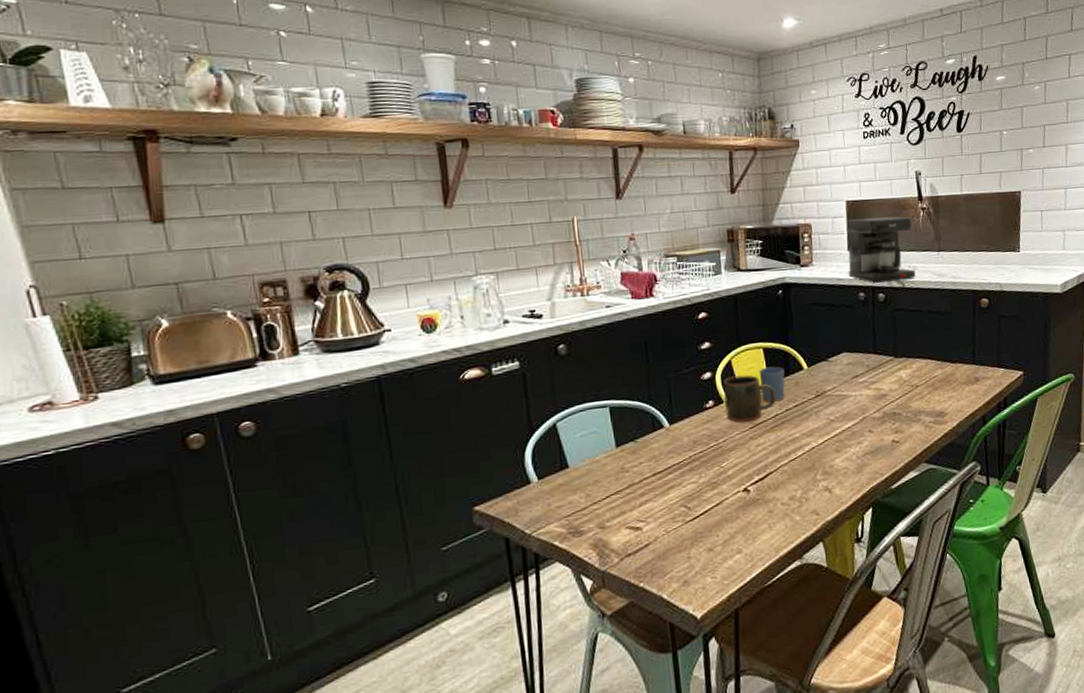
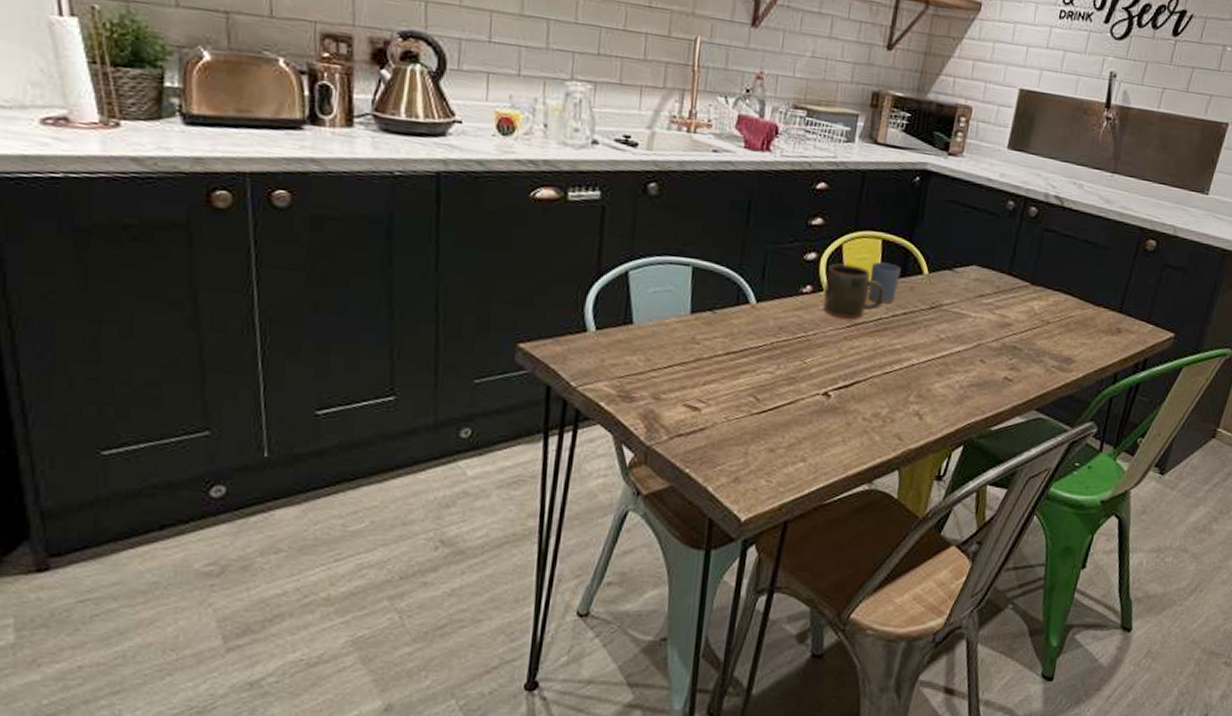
coffee maker: present [847,216,916,283] -> none [1002,111,1092,198]

